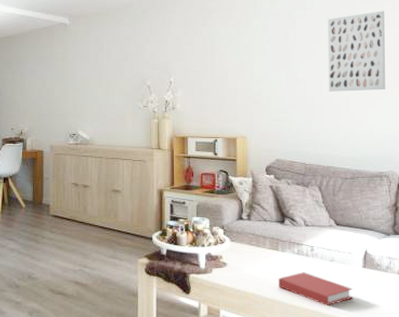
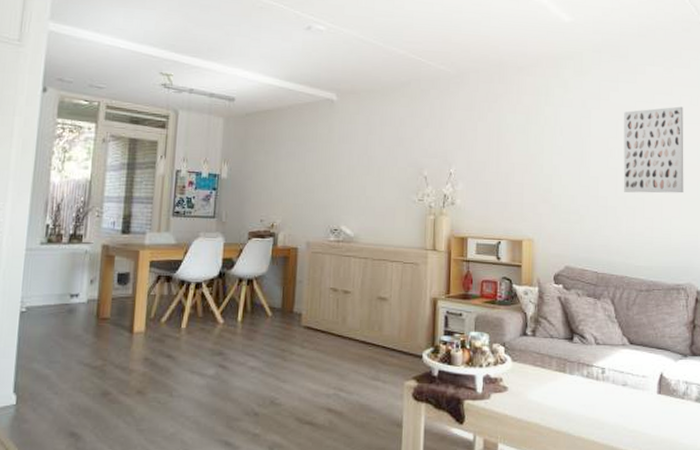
book: present [278,272,353,305] -> none [565,398,647,438]

